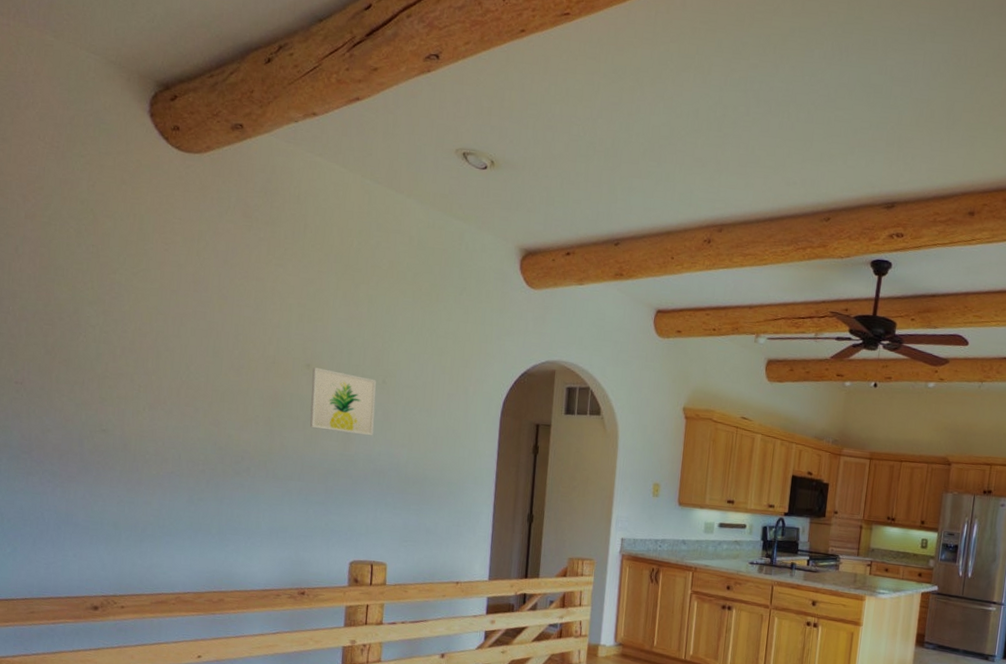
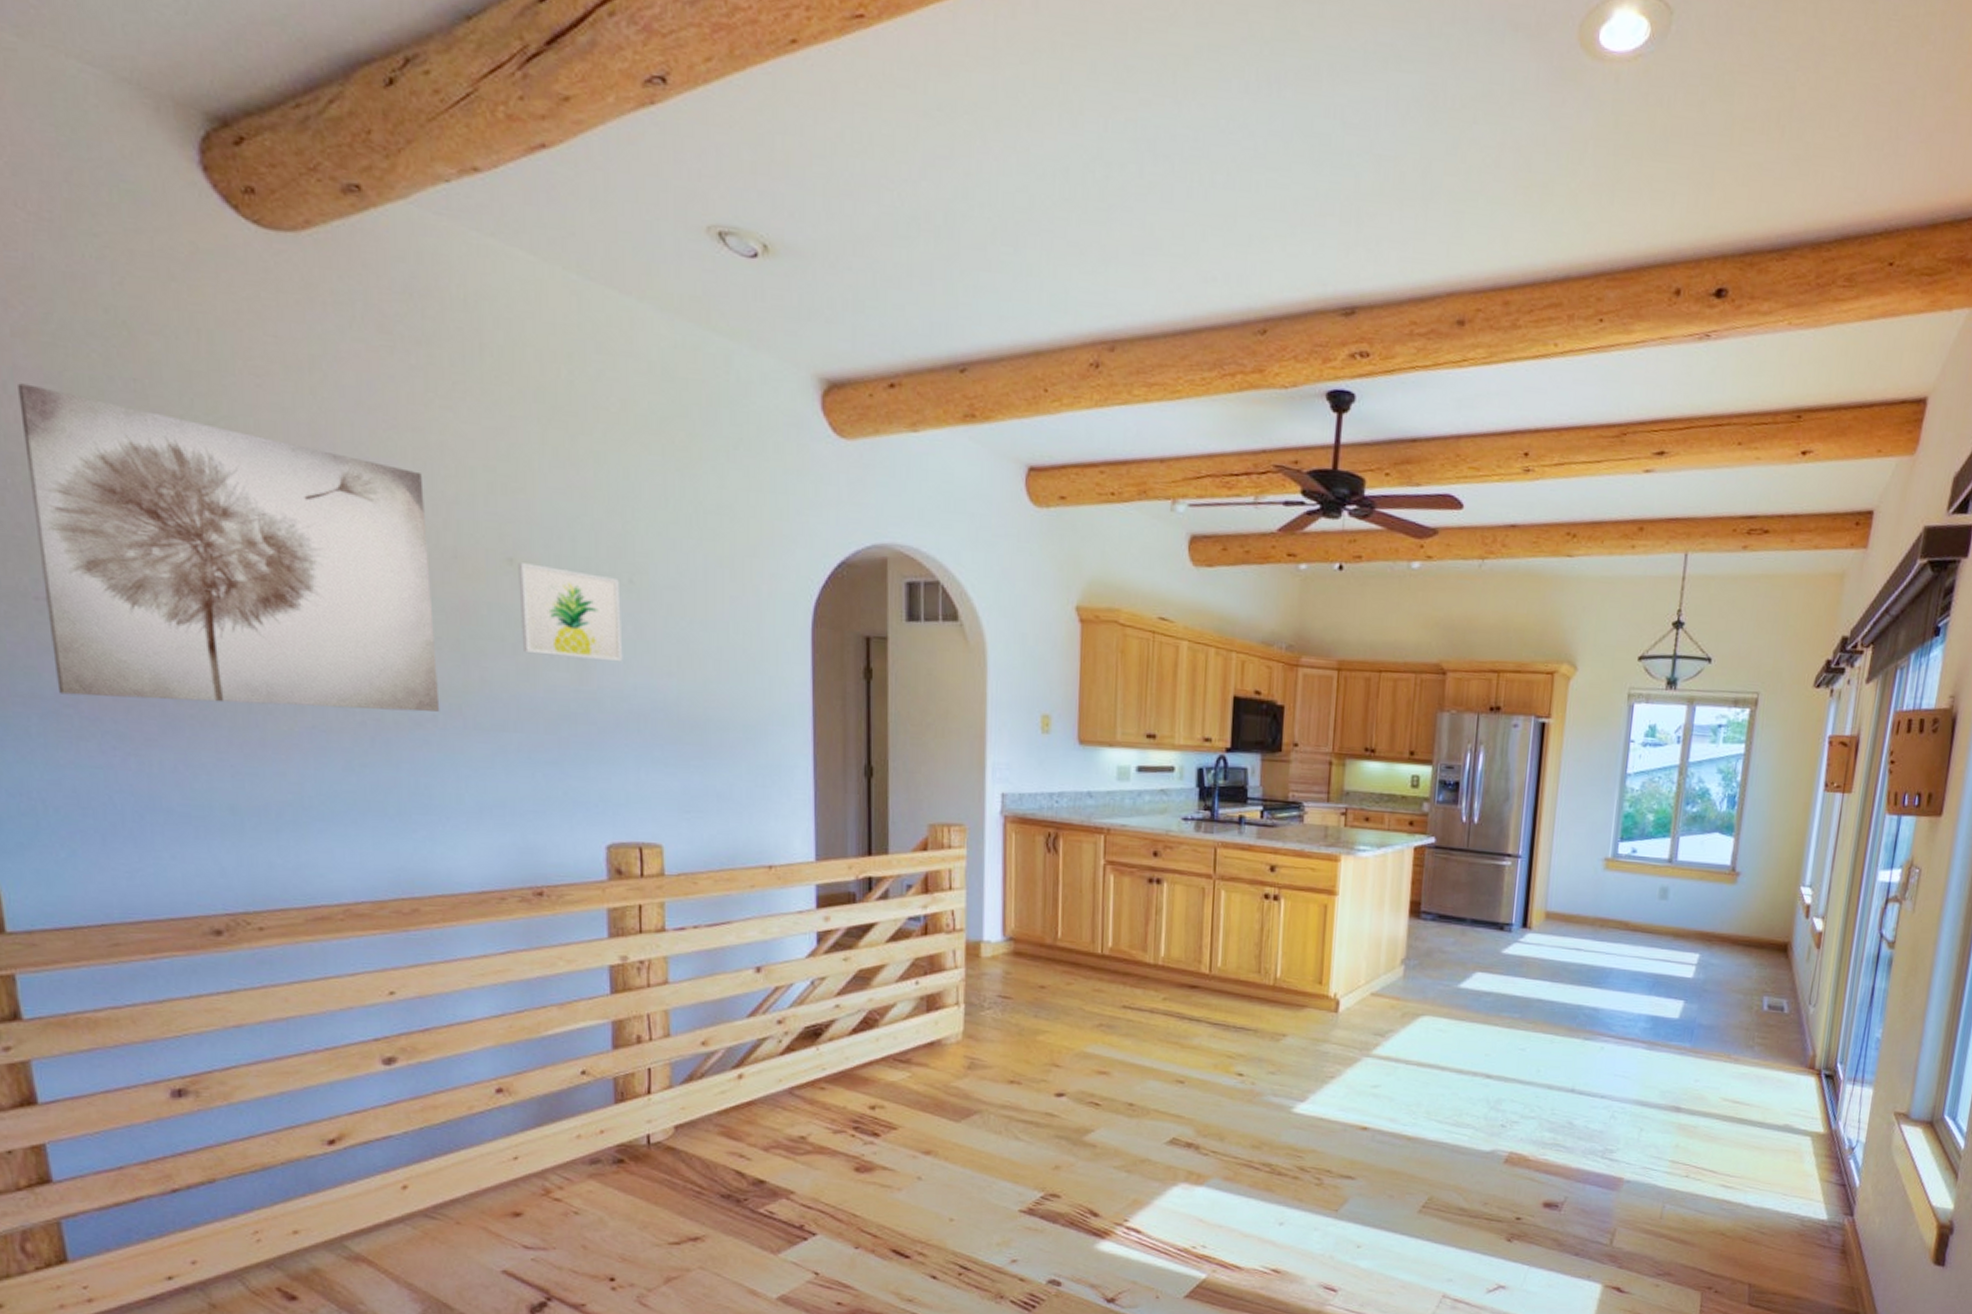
wall art: none [21,247,259,465] -> present [18,383,440,712]

